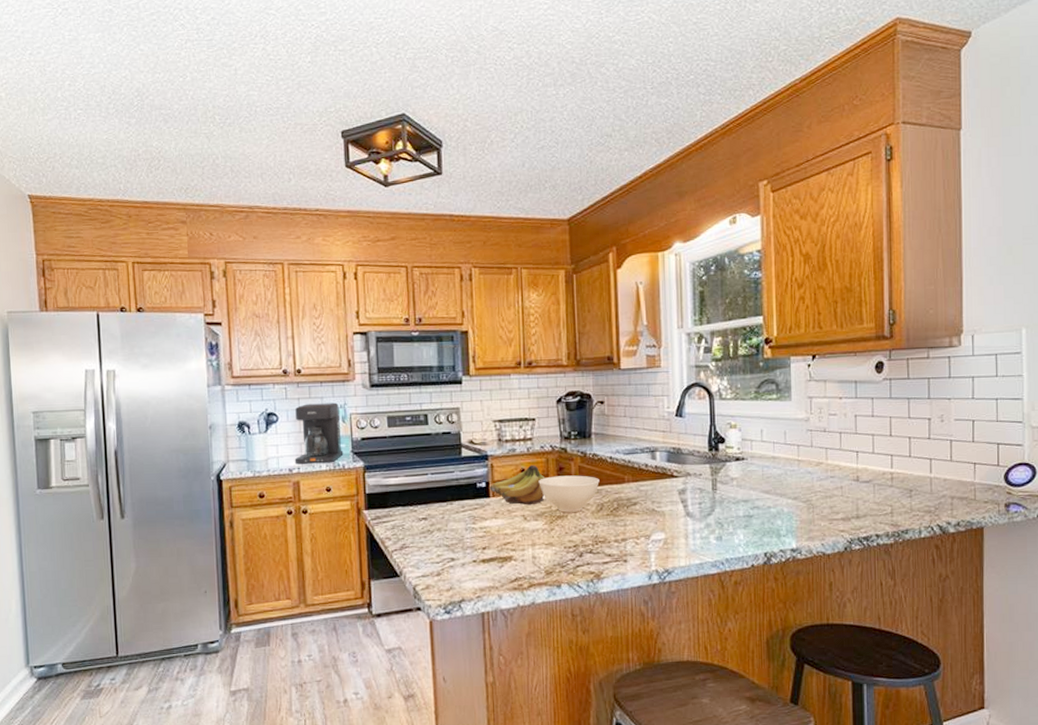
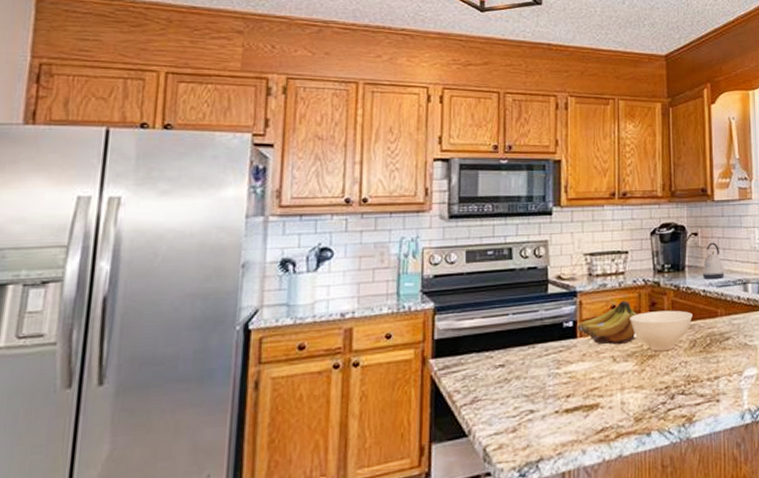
coffee maker: present [294,402,343,464] -> none [349,235,410,308]
kettle: none [609,410,632,448] -> present [702,242,725,280]

